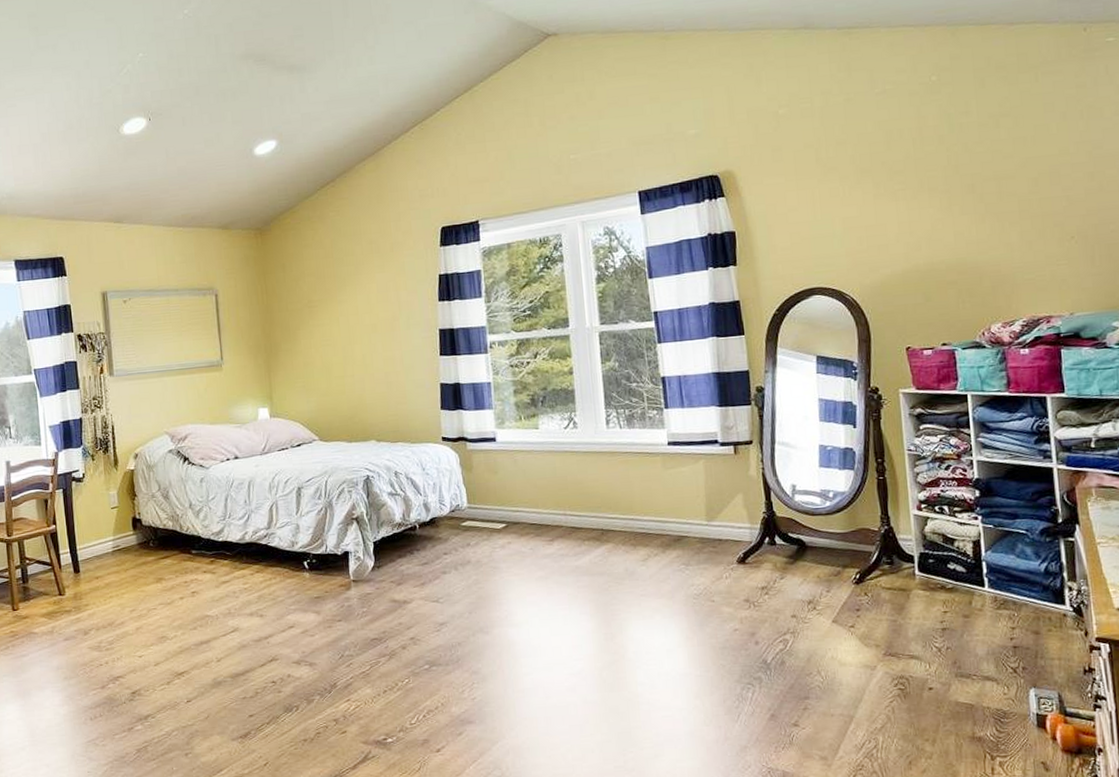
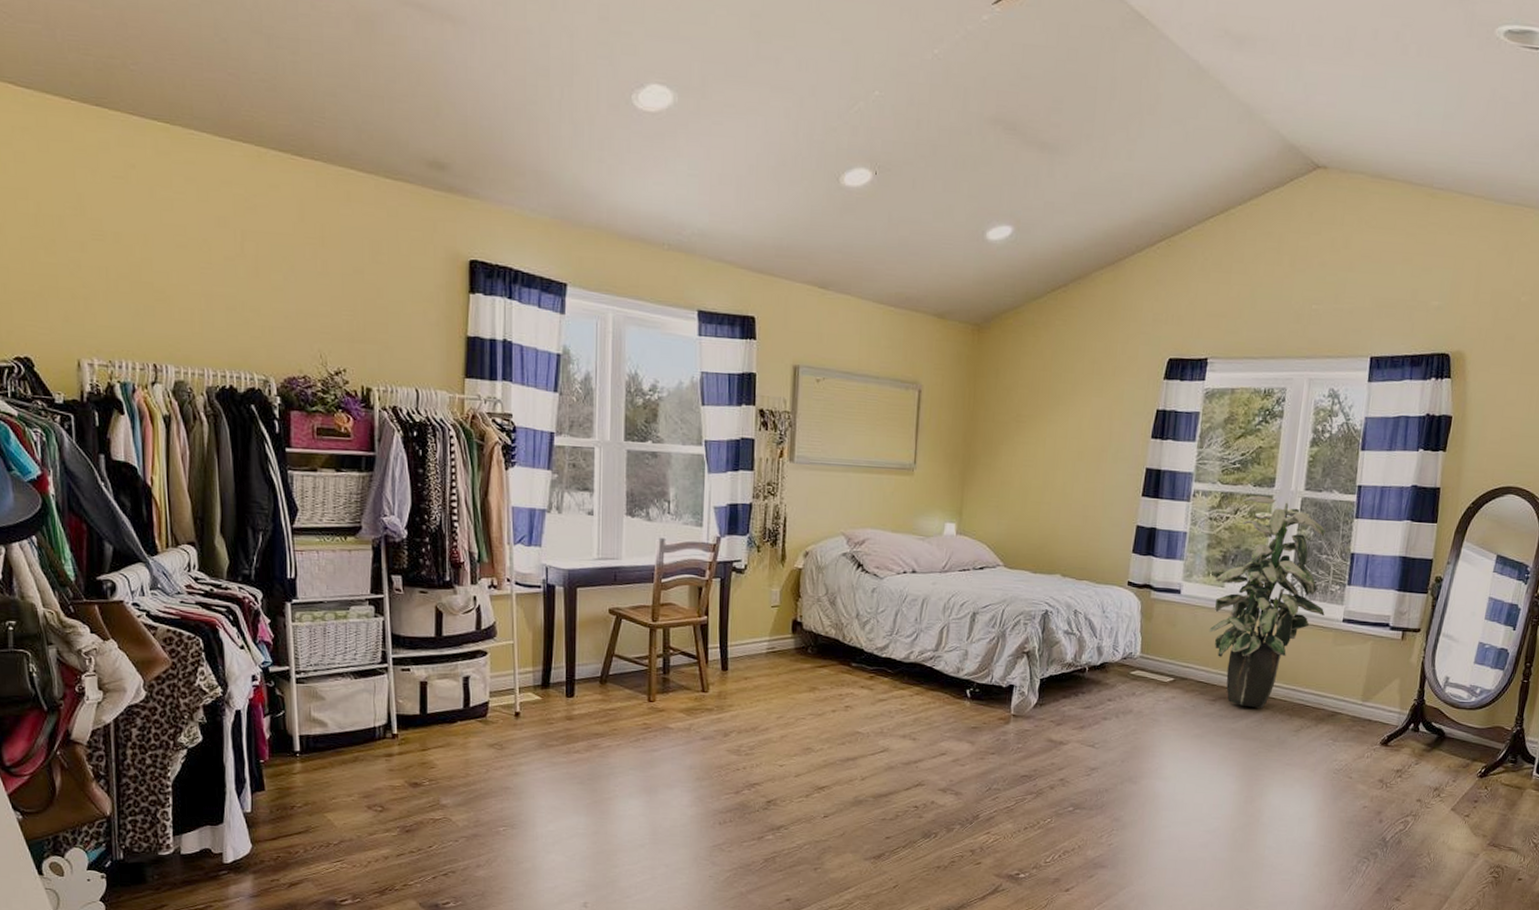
indoor plant: none [521,337,648,543] -> present [1209,496,1326,708]

